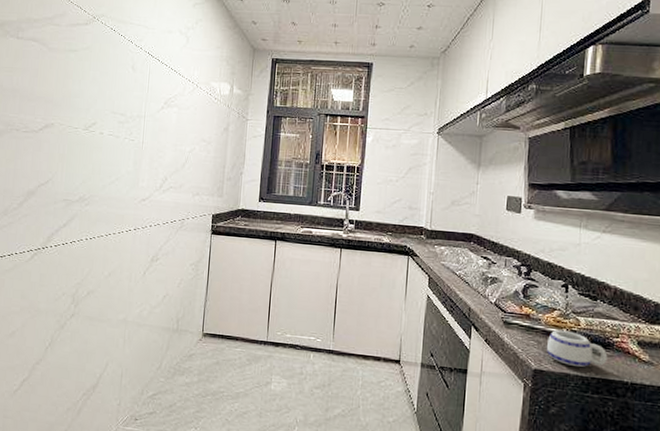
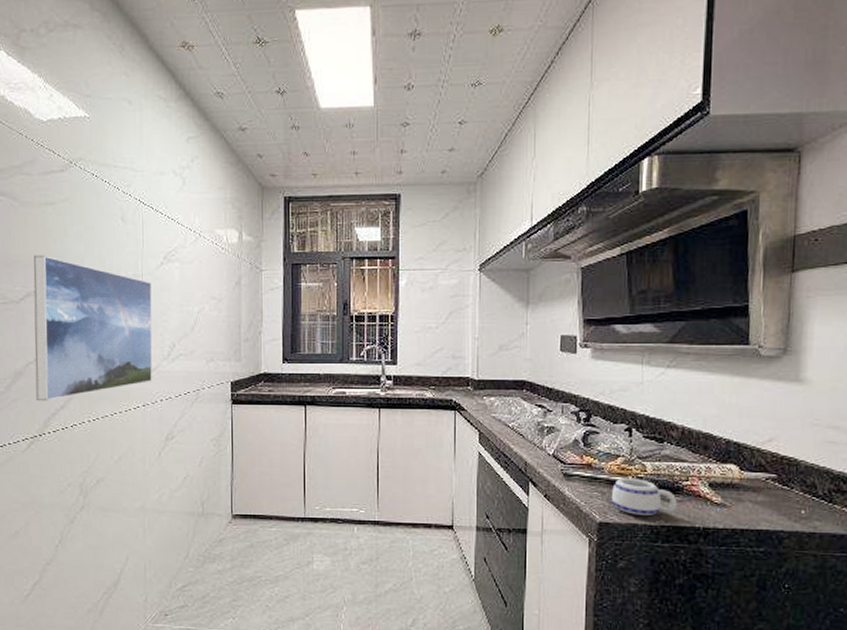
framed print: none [43,92,152,219] -> present [33,254,153,402]

